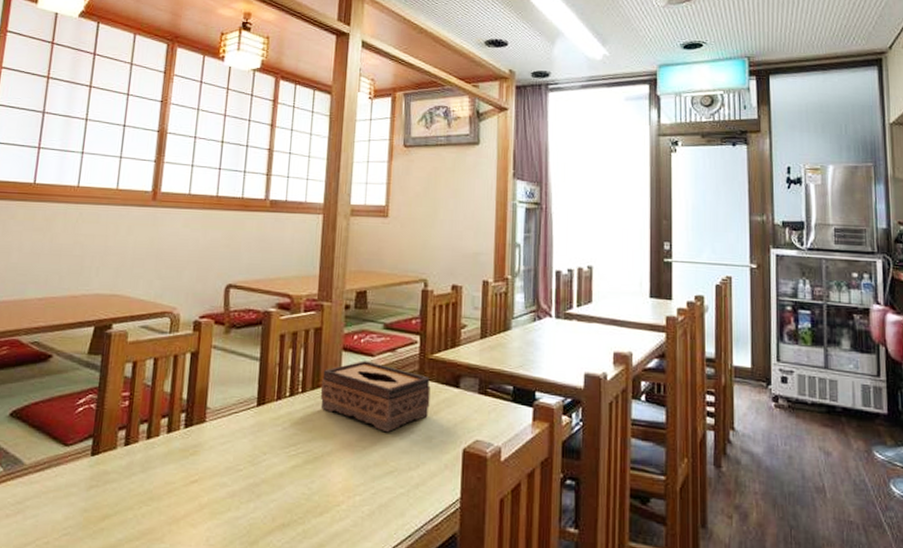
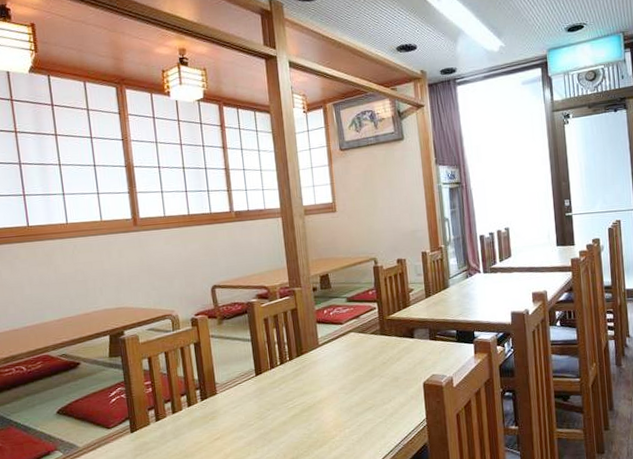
tissue box: present [320,360,431,433] -> none [303,328,393,380]

